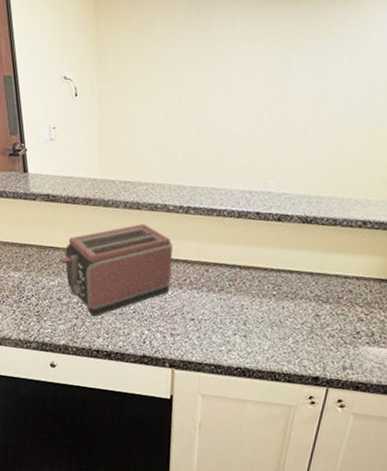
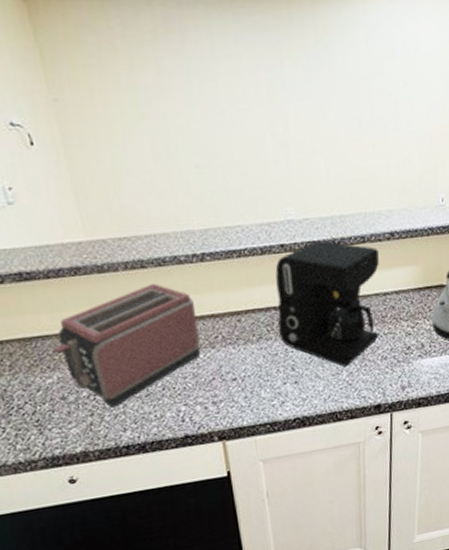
coffee maker: none [239,215,348,334] -> present [275,240,379,367]

